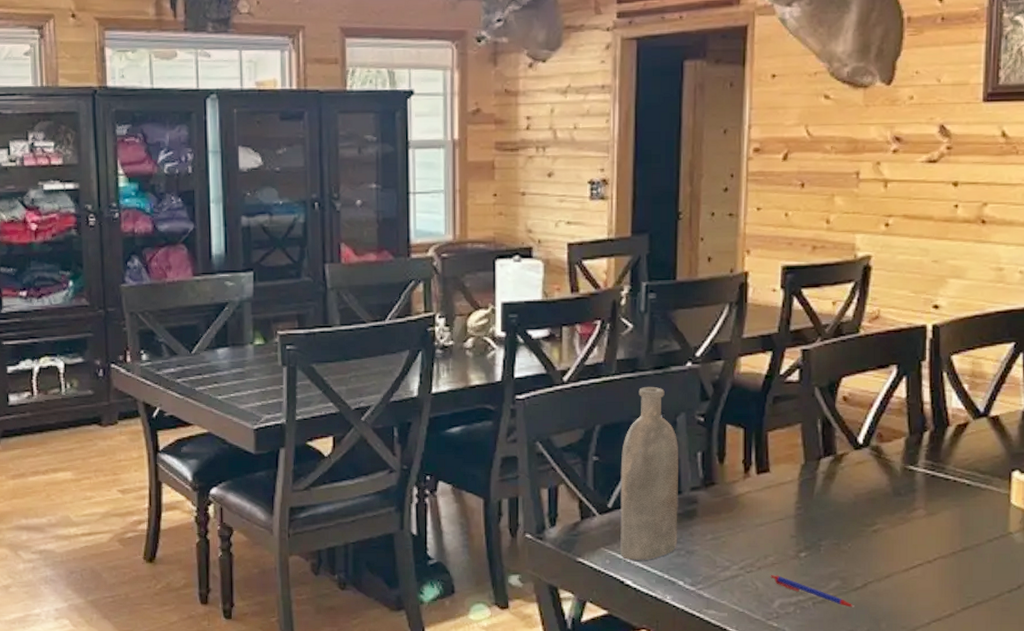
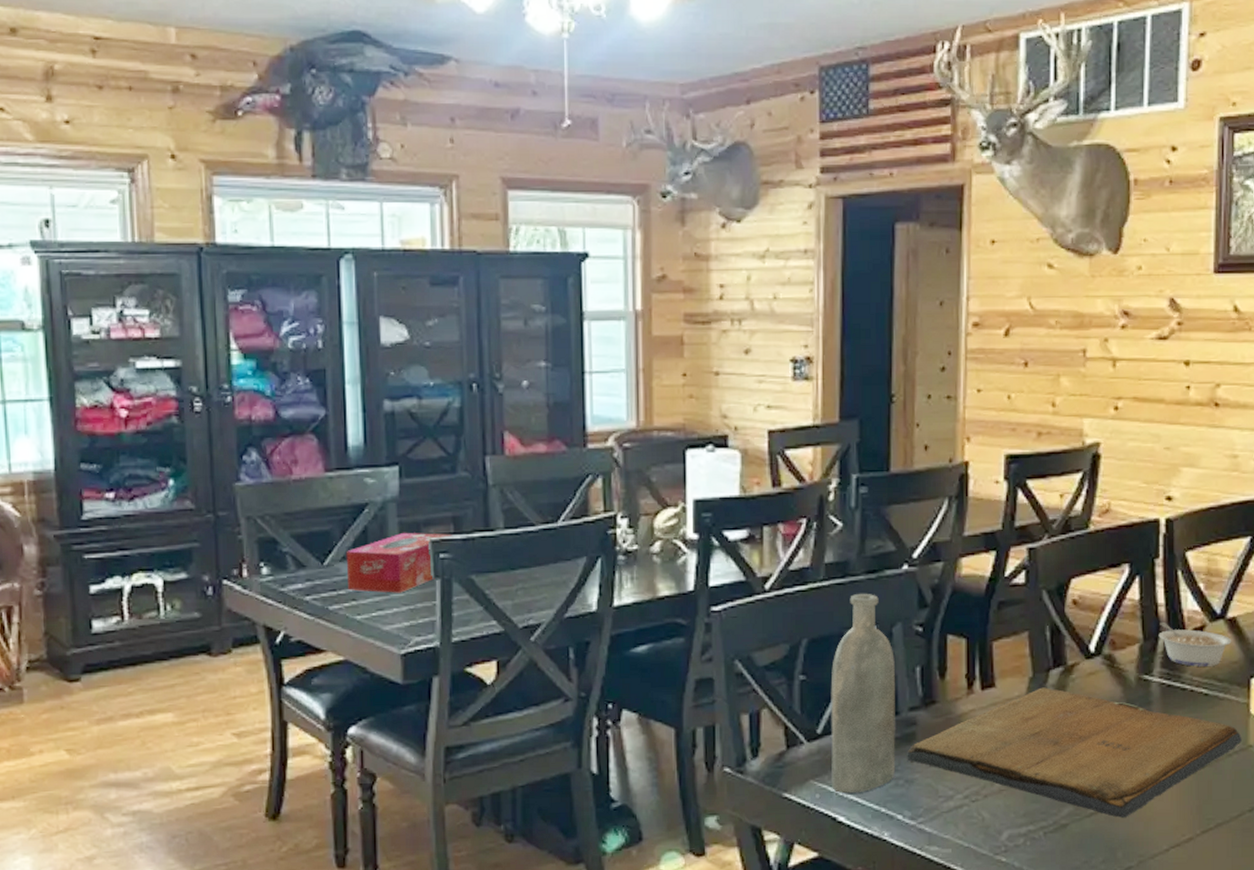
tissue box: none [209,327,297,378] -> present [346,532,452,593]
religious icon: none [688,474,1003,593] -> present [907,687,1243,818]
pen: present [770,575,855,608] -> none [997,803,1089,836]
legume: none [924,418,995,459] -> present [1158,621,1232,667]

